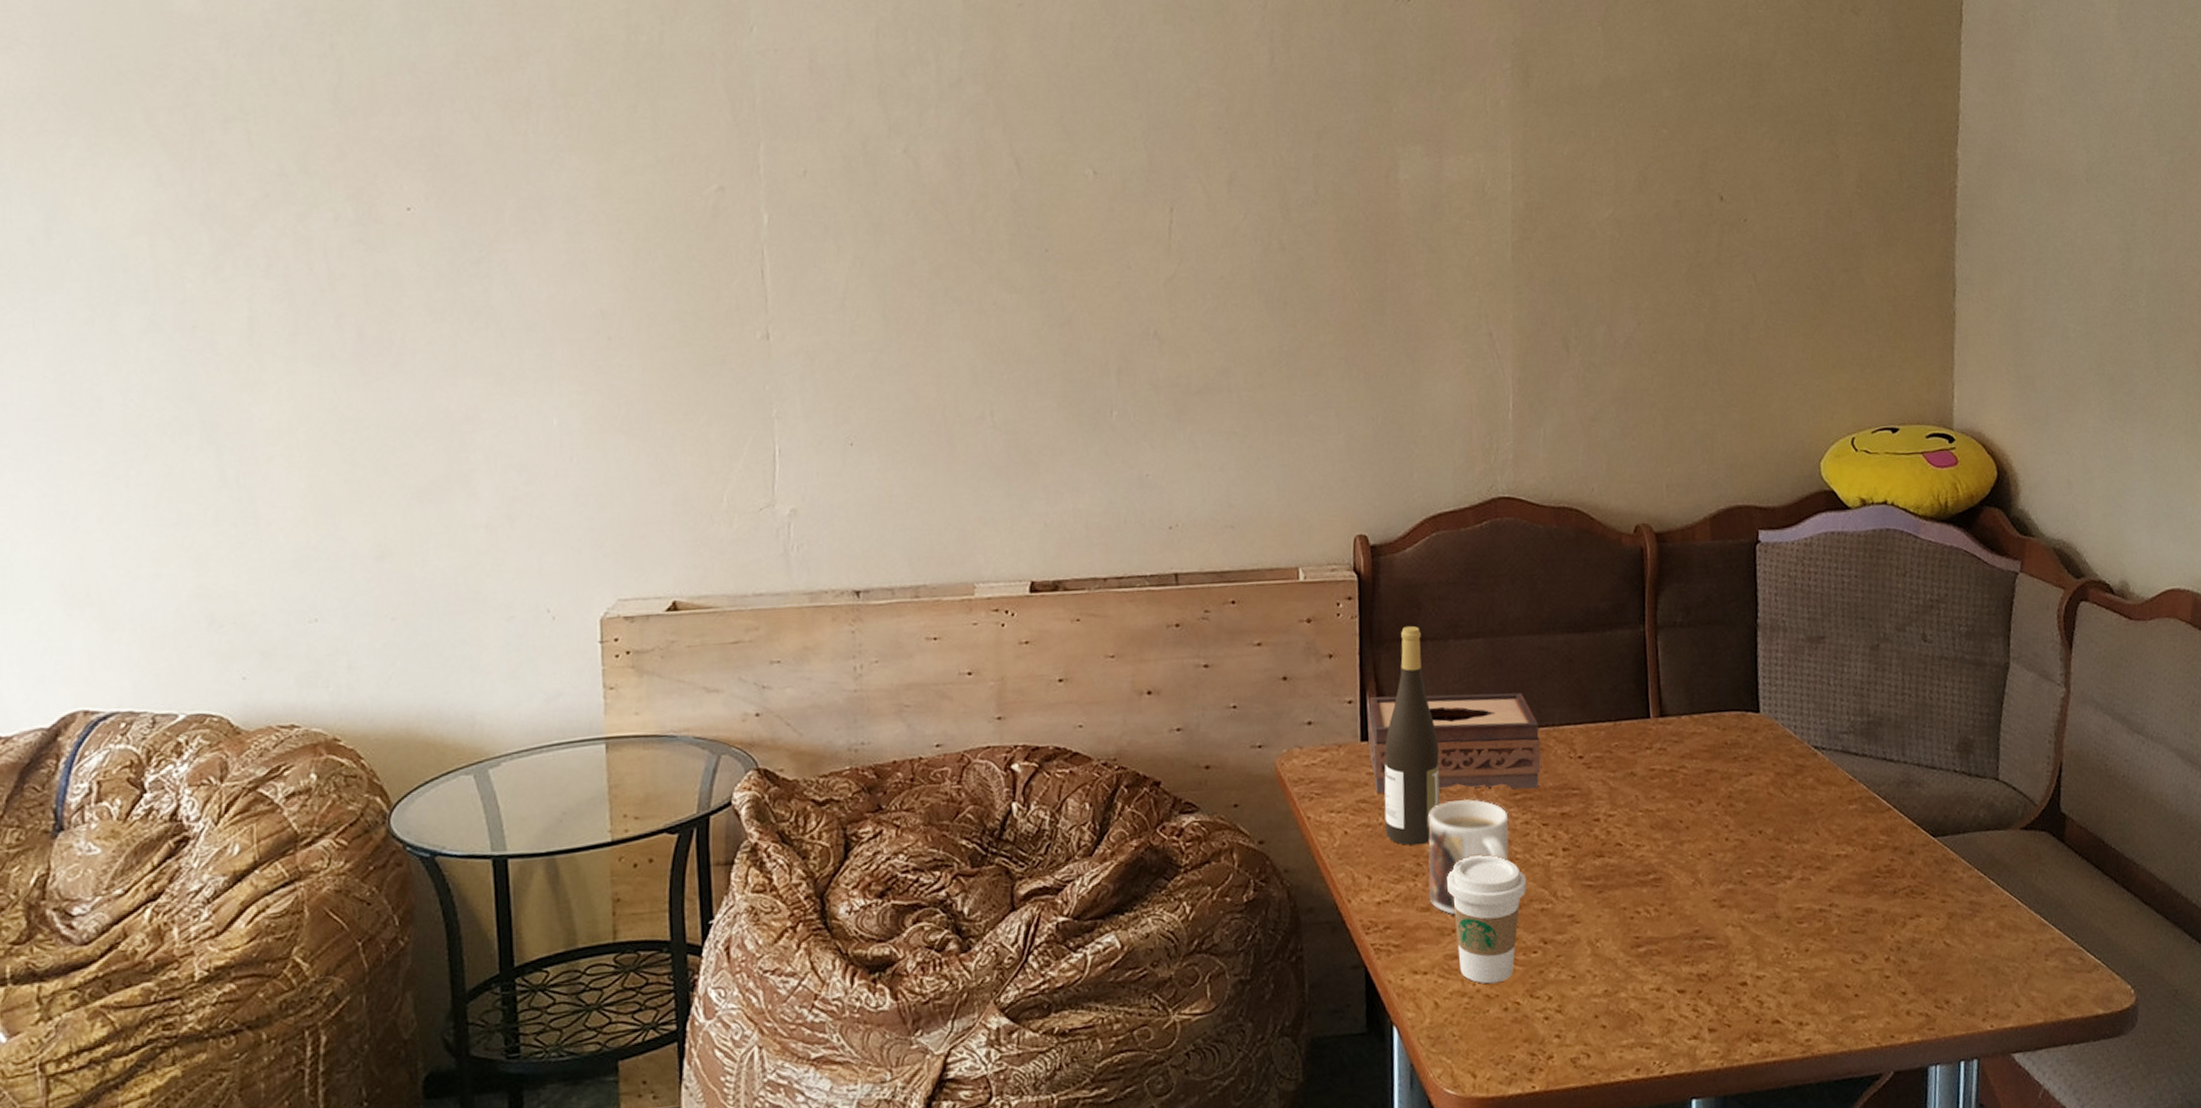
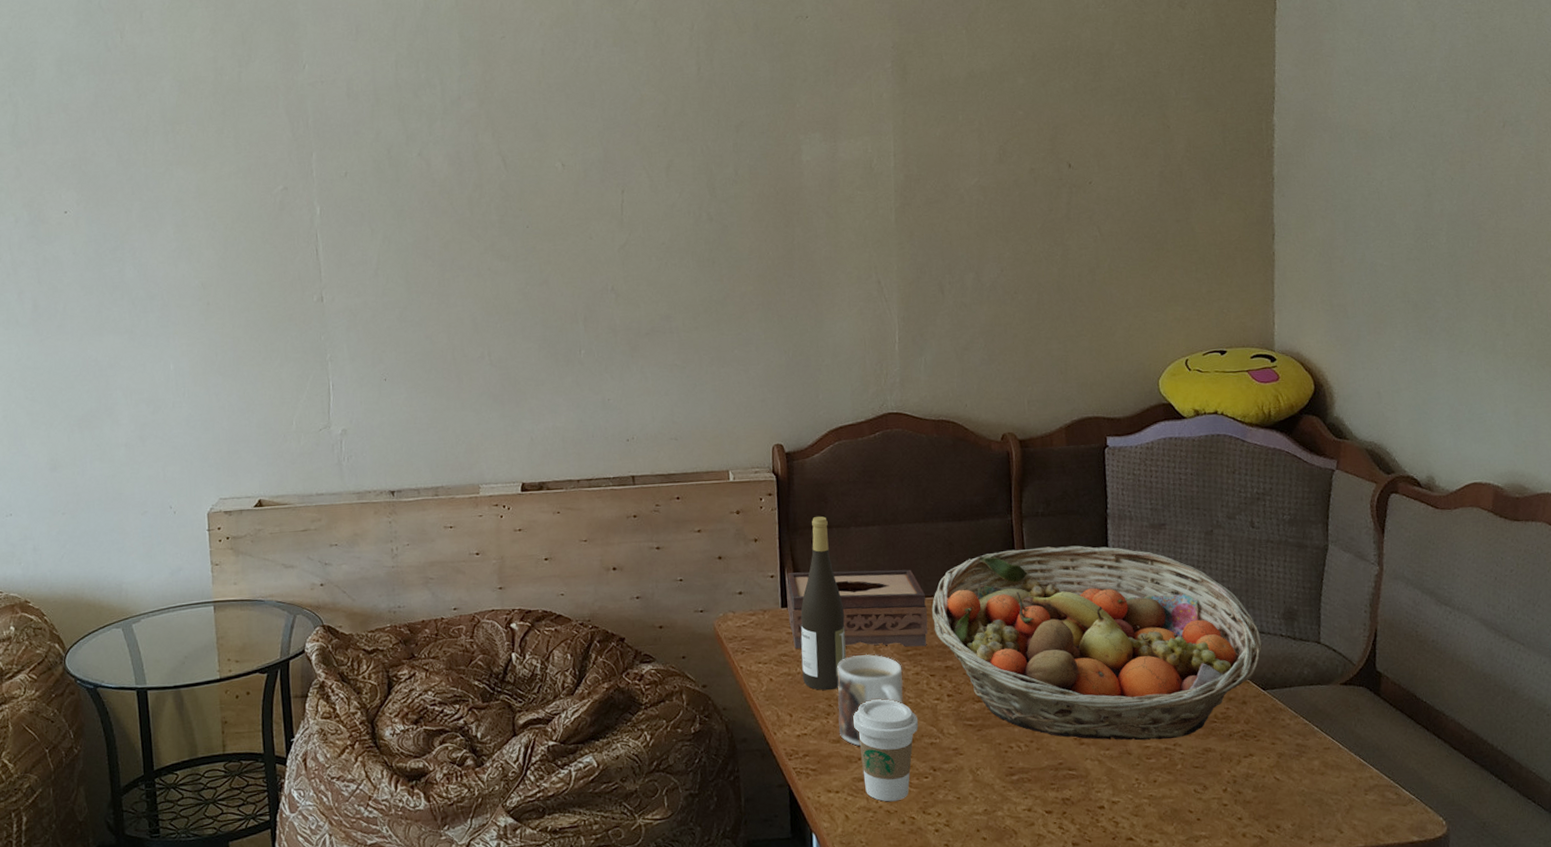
fruit basket: none [1546,662,1933,901] -> present [932,545,1262,741]

